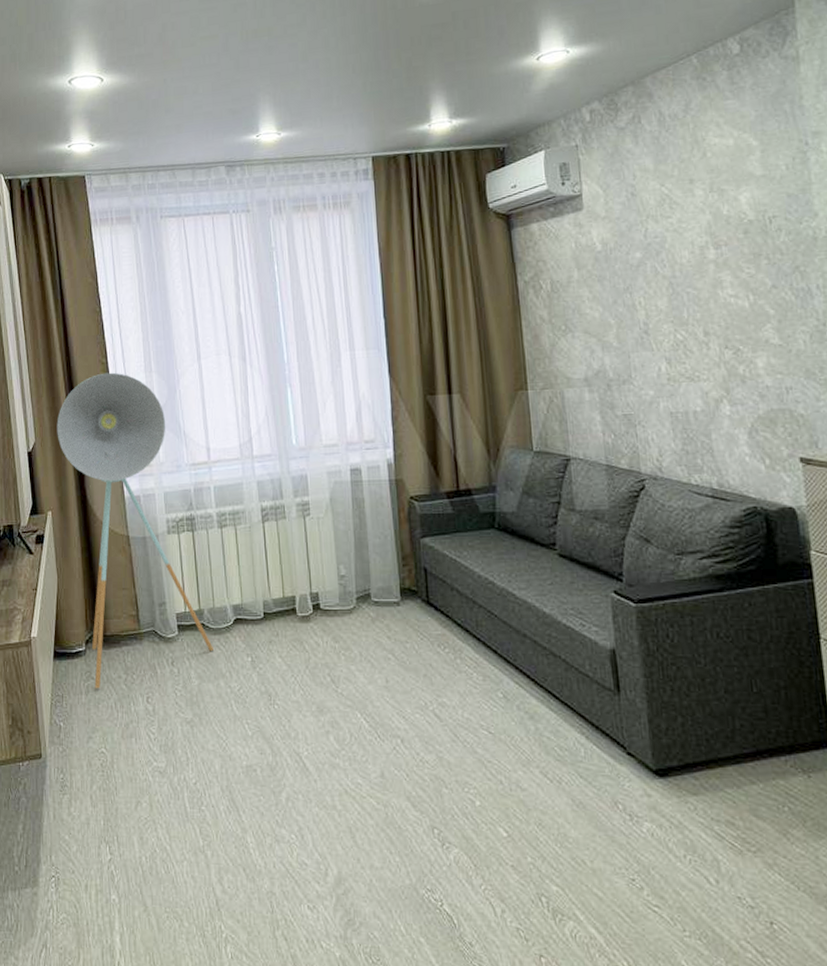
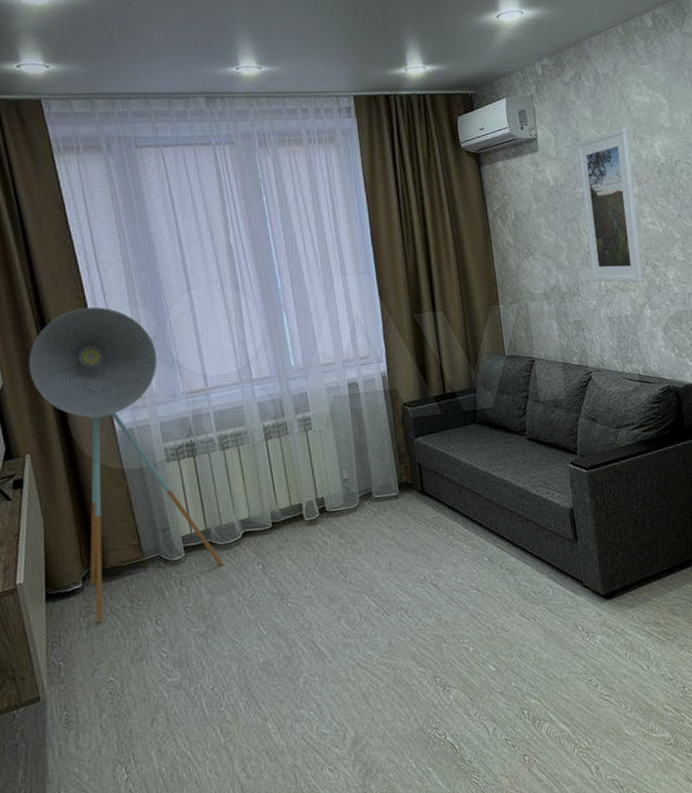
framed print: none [633,177,722,370] -> present [577,127,644,283]

